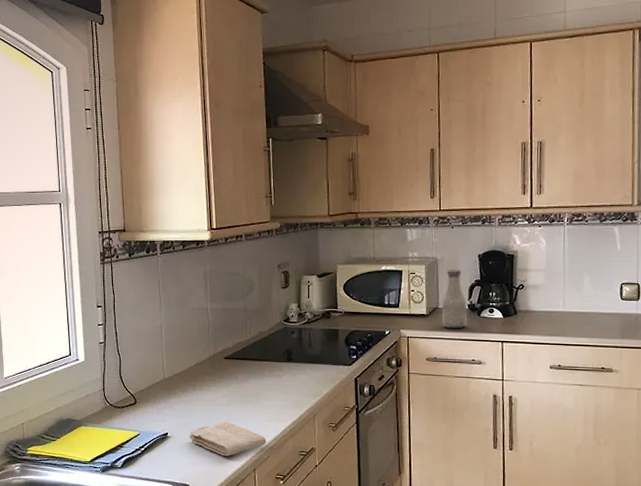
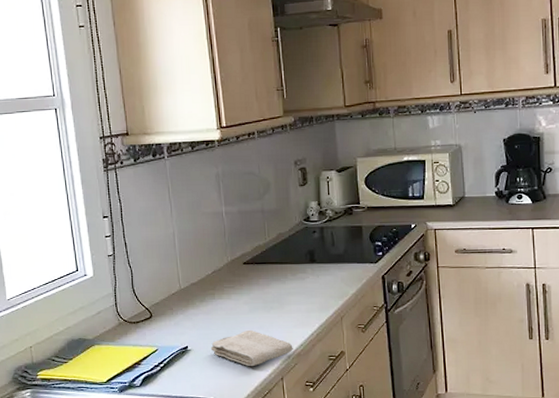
bottle: present [441,269,467,329] -> none [468,156,495,218]

